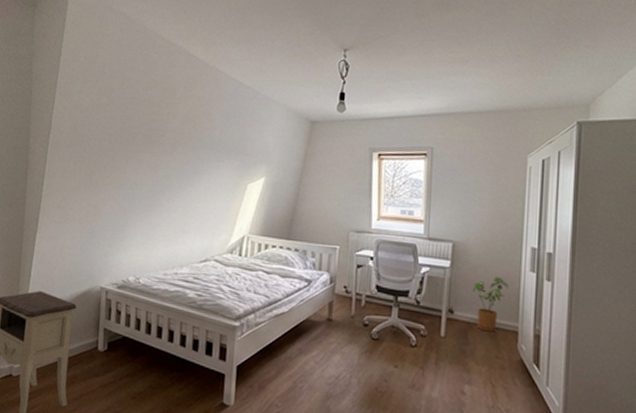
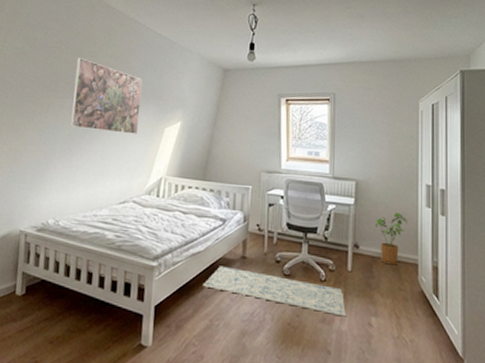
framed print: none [148,109,224,190] -> present [69,58,143,134]
rug: none [286,327,438,384] -> present [203,266,347,317]

